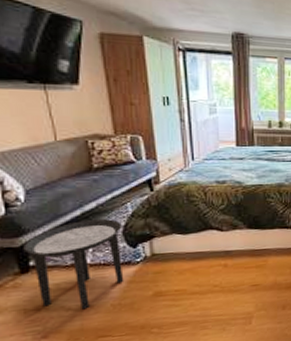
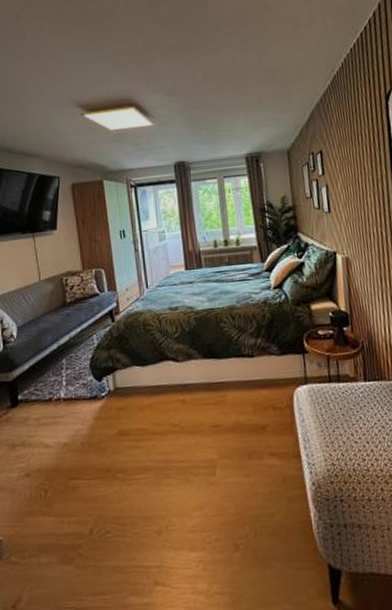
side table: present [23,219,124,310] -> none [14,352,92,447]

